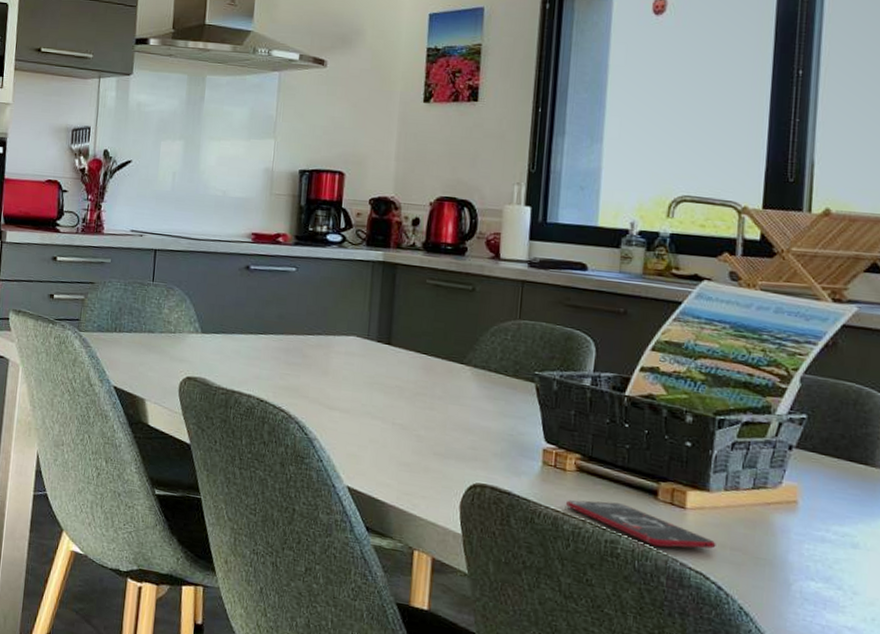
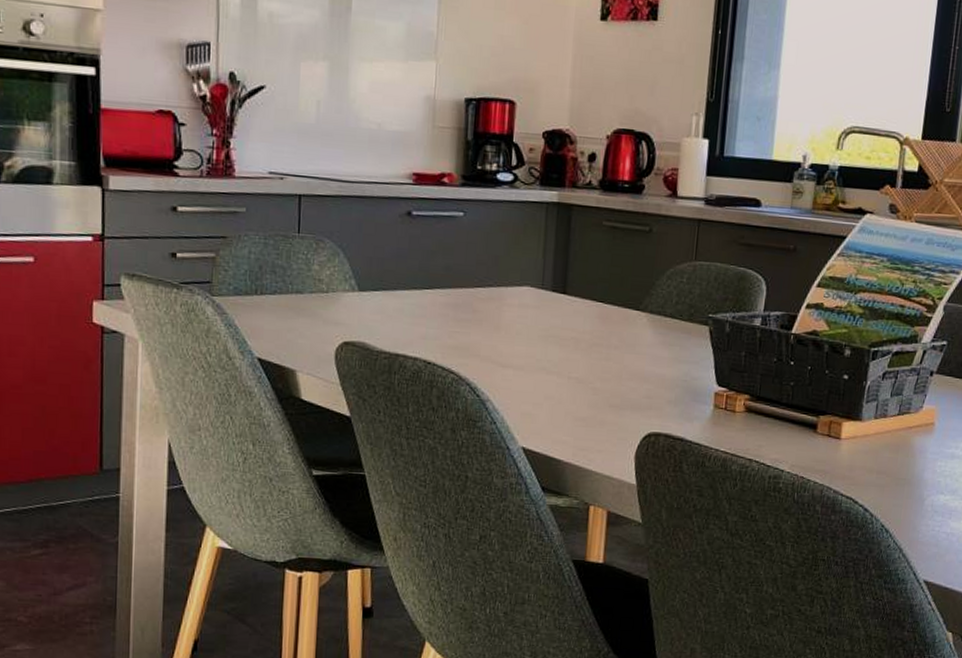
smartphone: present [565,500,716,549] -> none [734,439,865,478]

